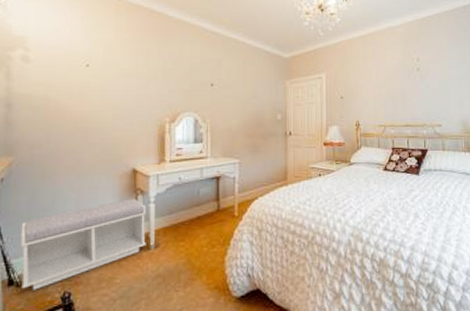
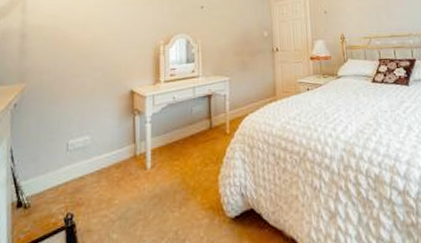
bench: present [20,199,147,290] -> none [29,119,143,212]

